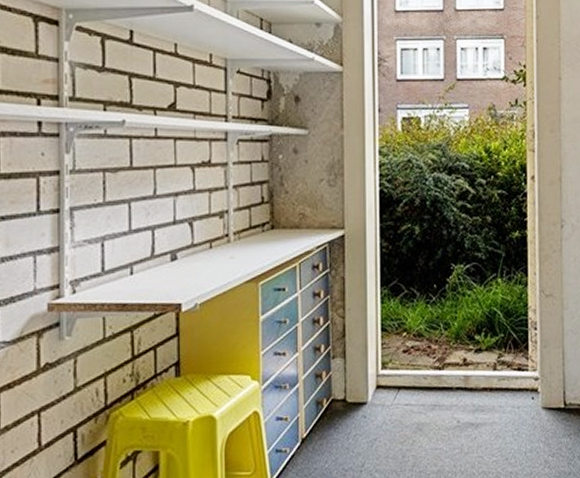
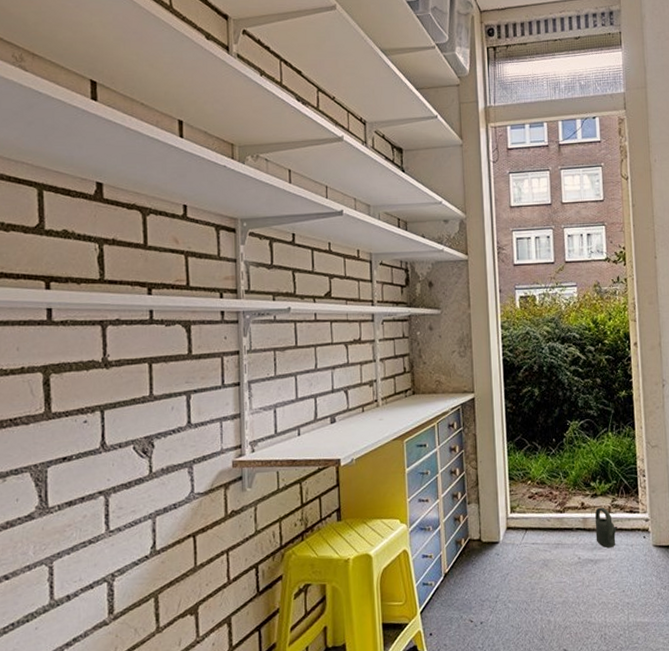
watering can: none [478,364,503,411] -> present [595,507,617,548]

